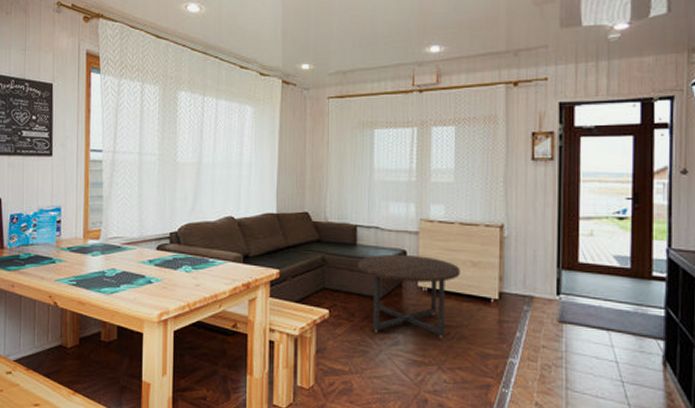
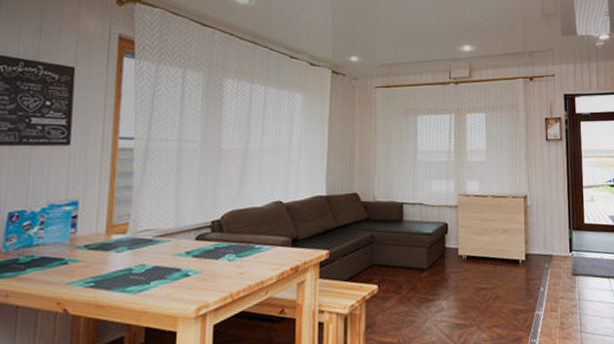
coffee table: present [357,254,461,338] -> none [404,226,494,302]

